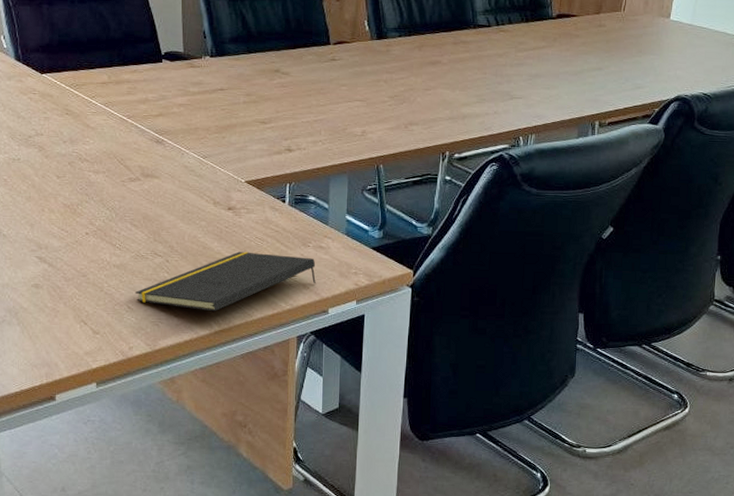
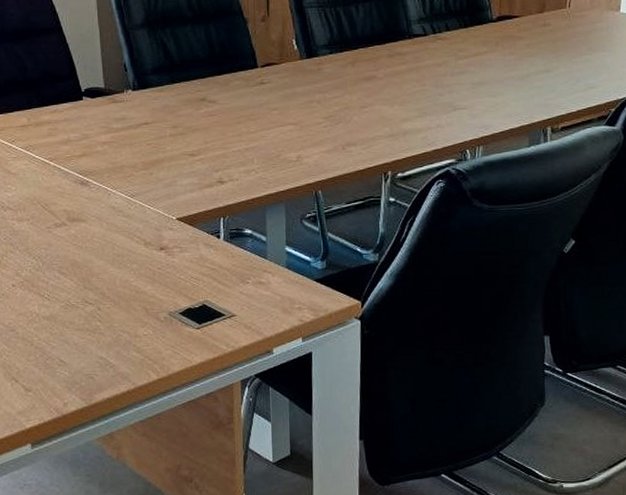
notepad: present [136,251,317,312] -> none [67,293,259,360]

